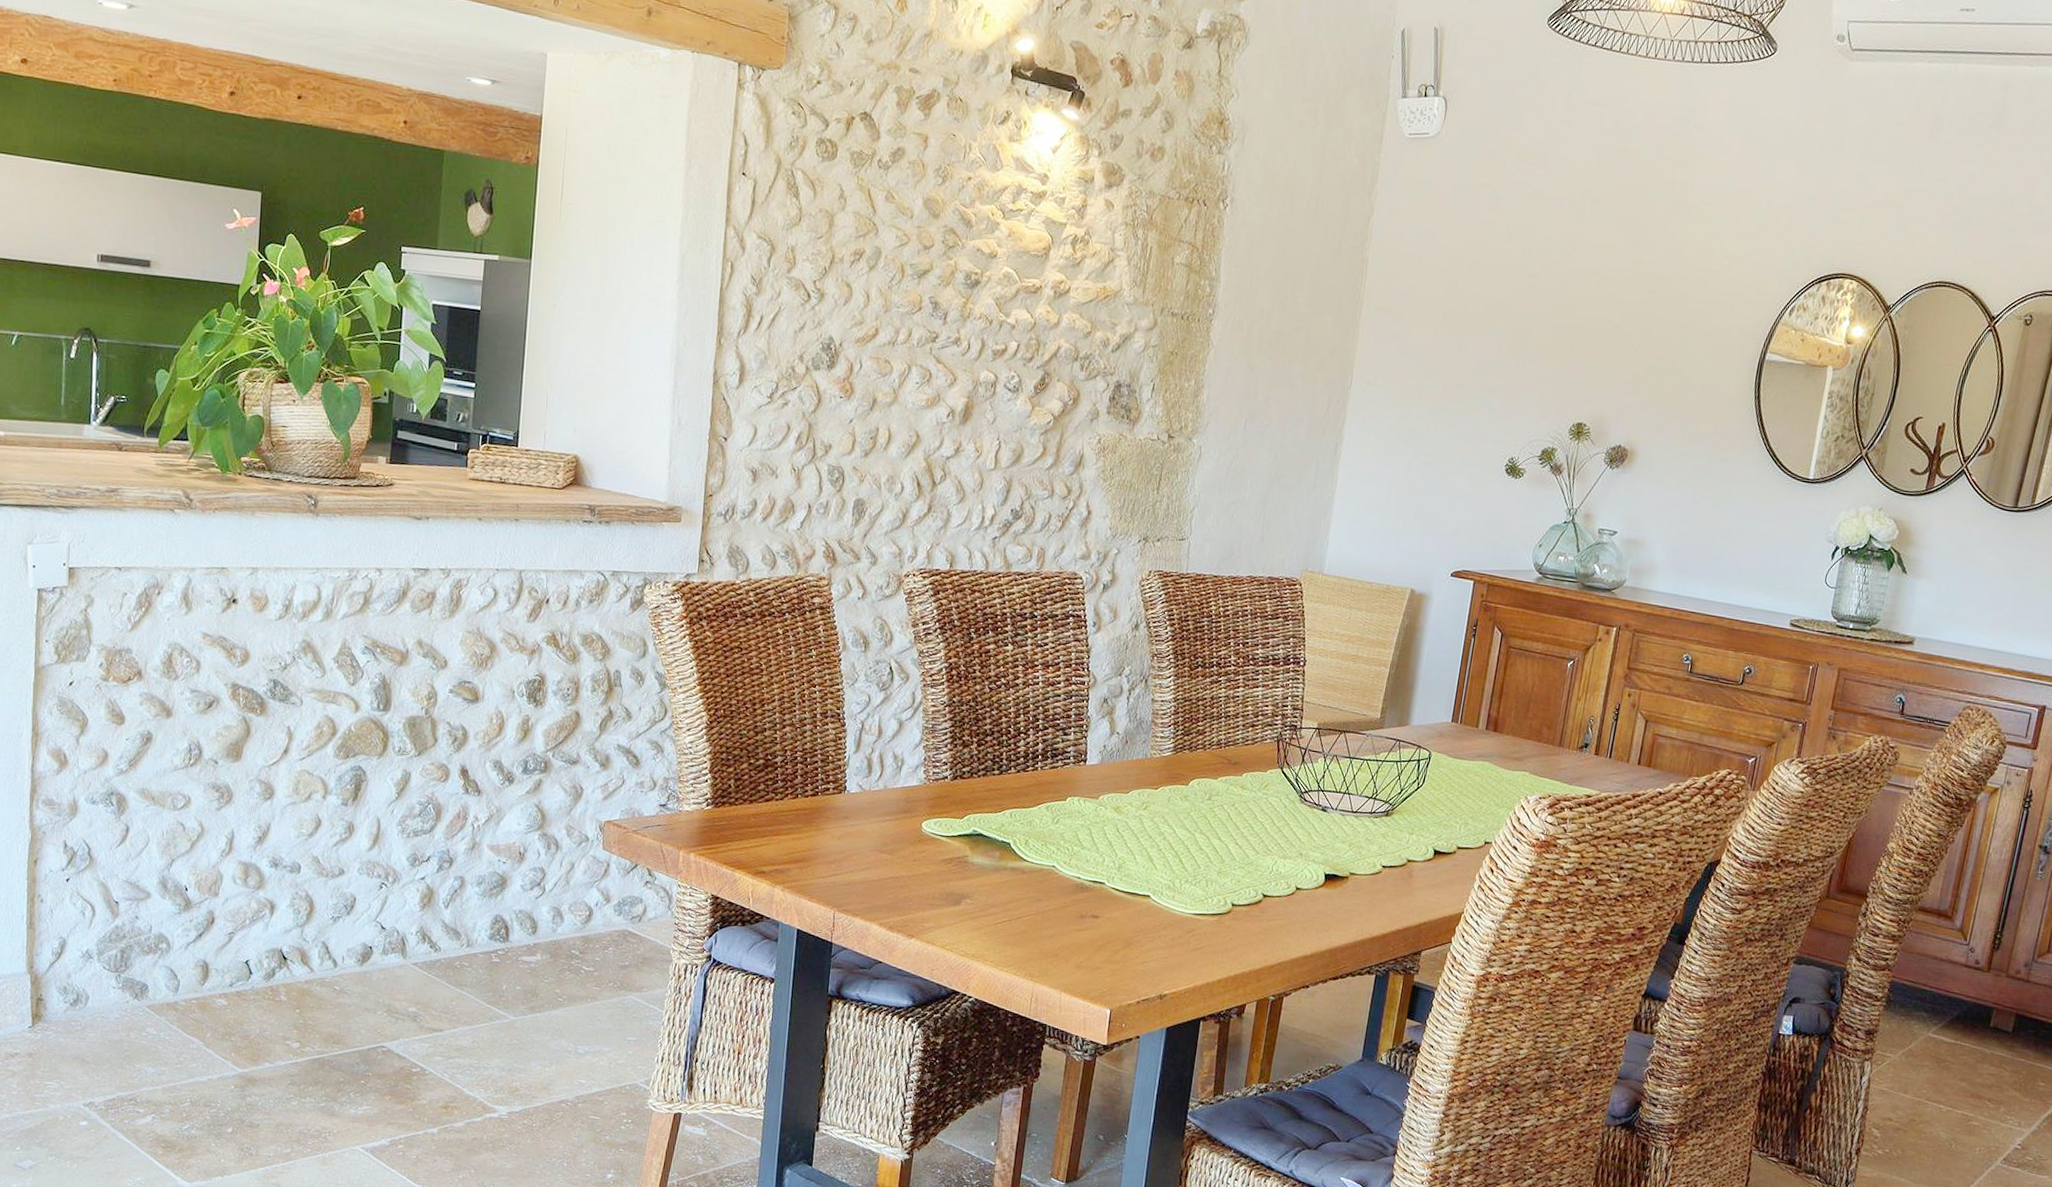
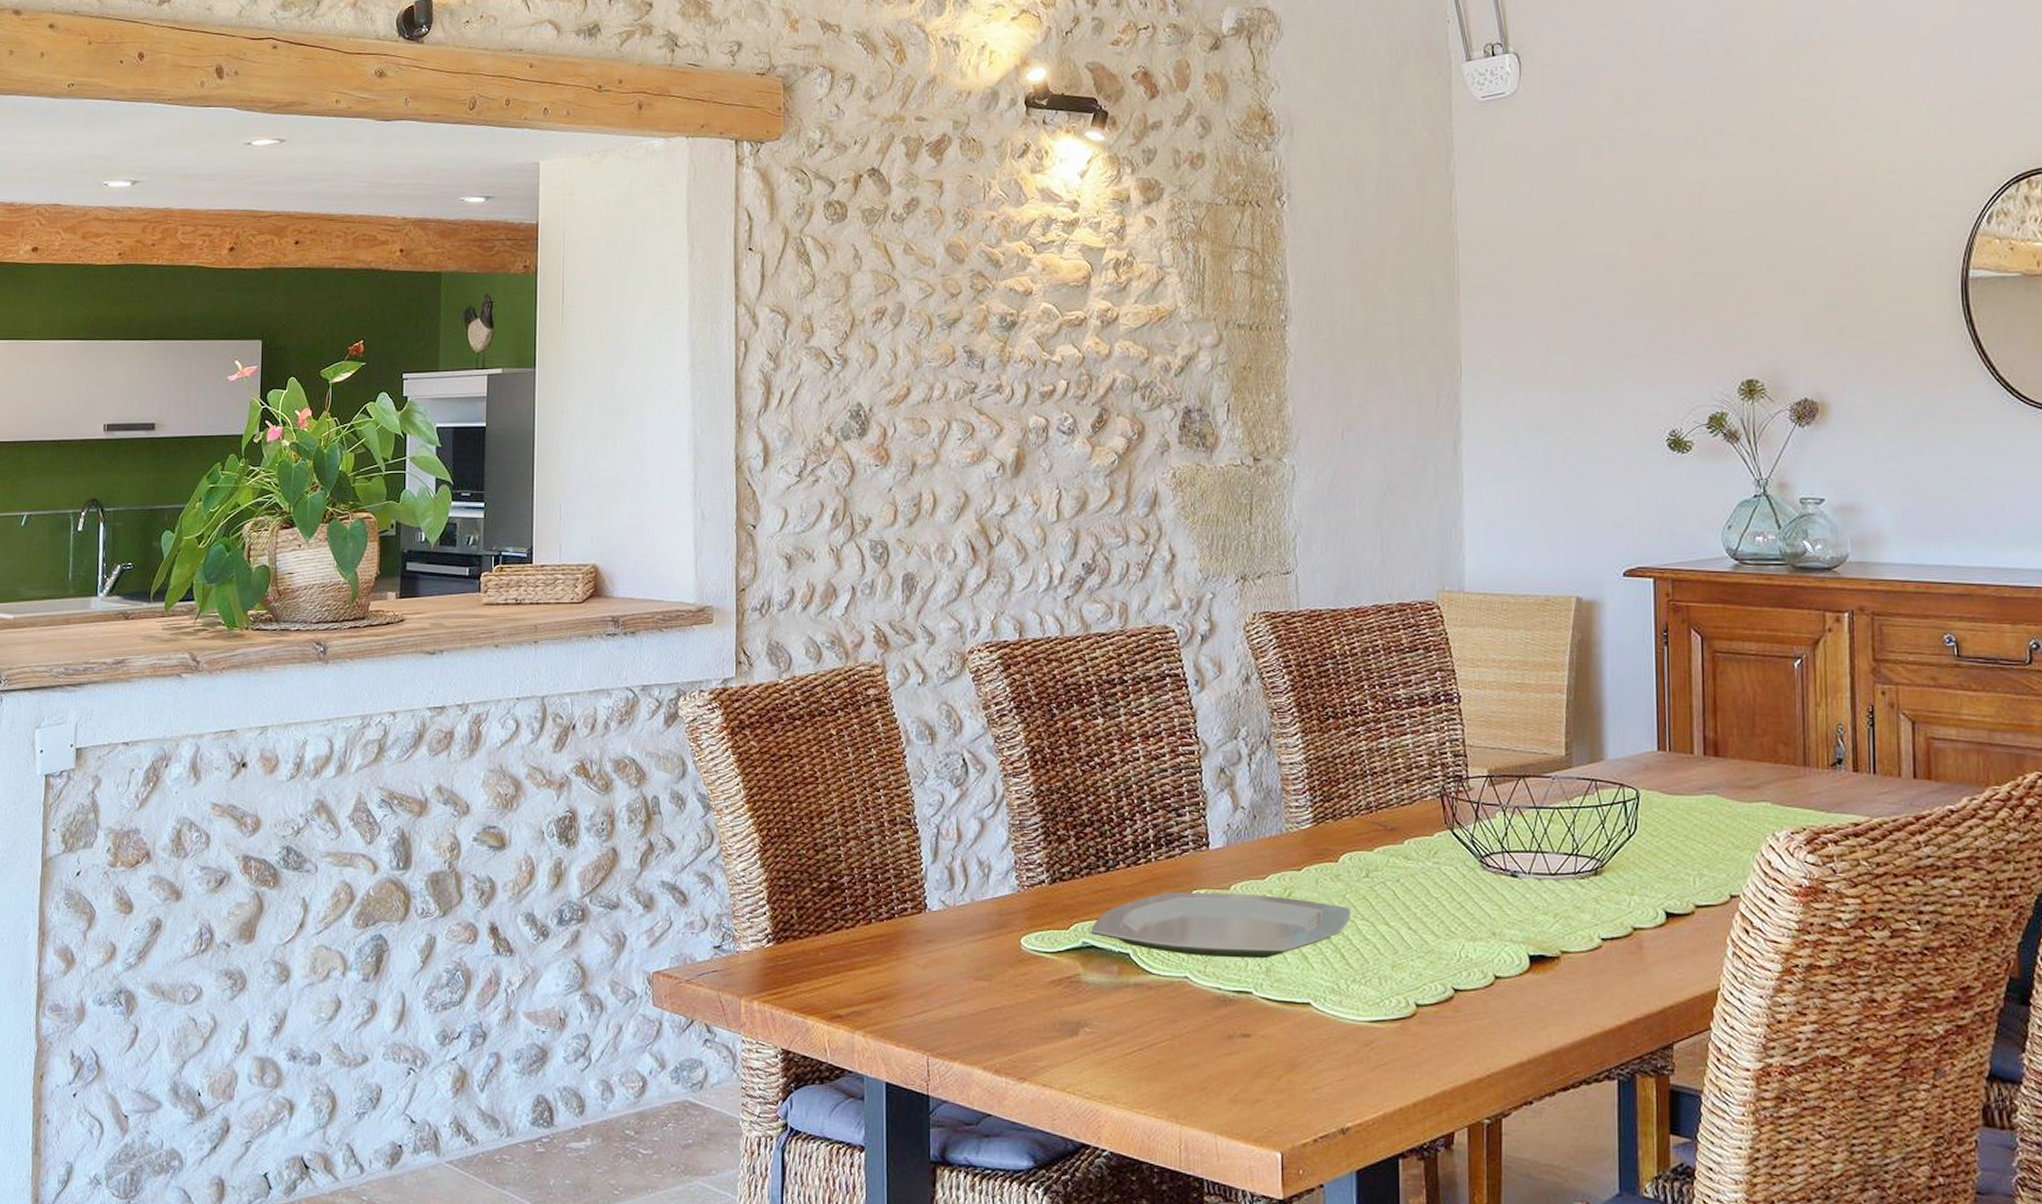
plate: none [980,795,1192,858] -> present [1090,891,1351,959]

